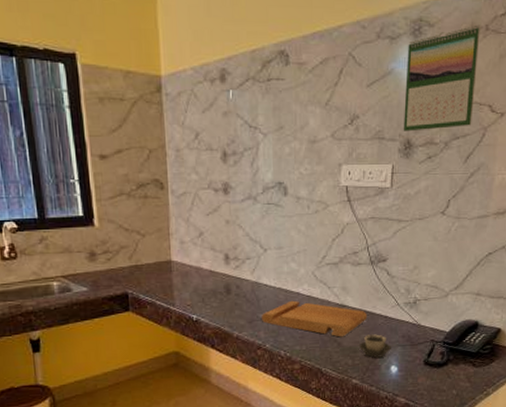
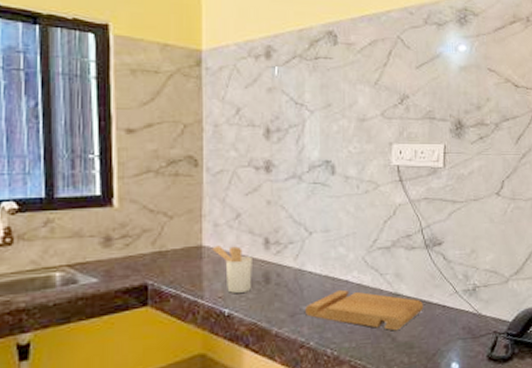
utensil holder: none [180,260,215,302] -> present [212,245,252,293]
cup: present [359,334,391,358] -> none [416,326,451,354]
calendar: present [403,24,480,132] -> none [453,16,522,112]

